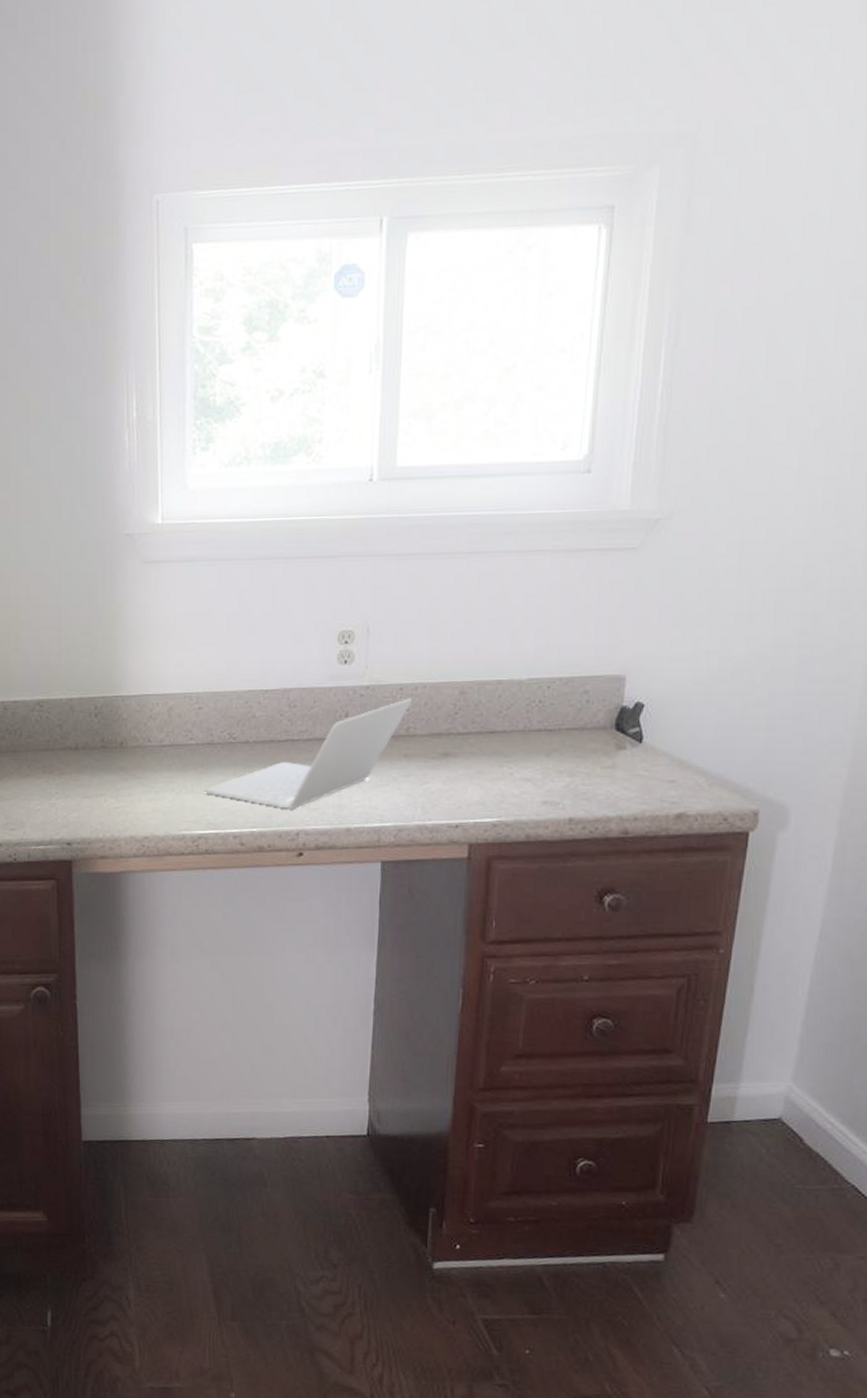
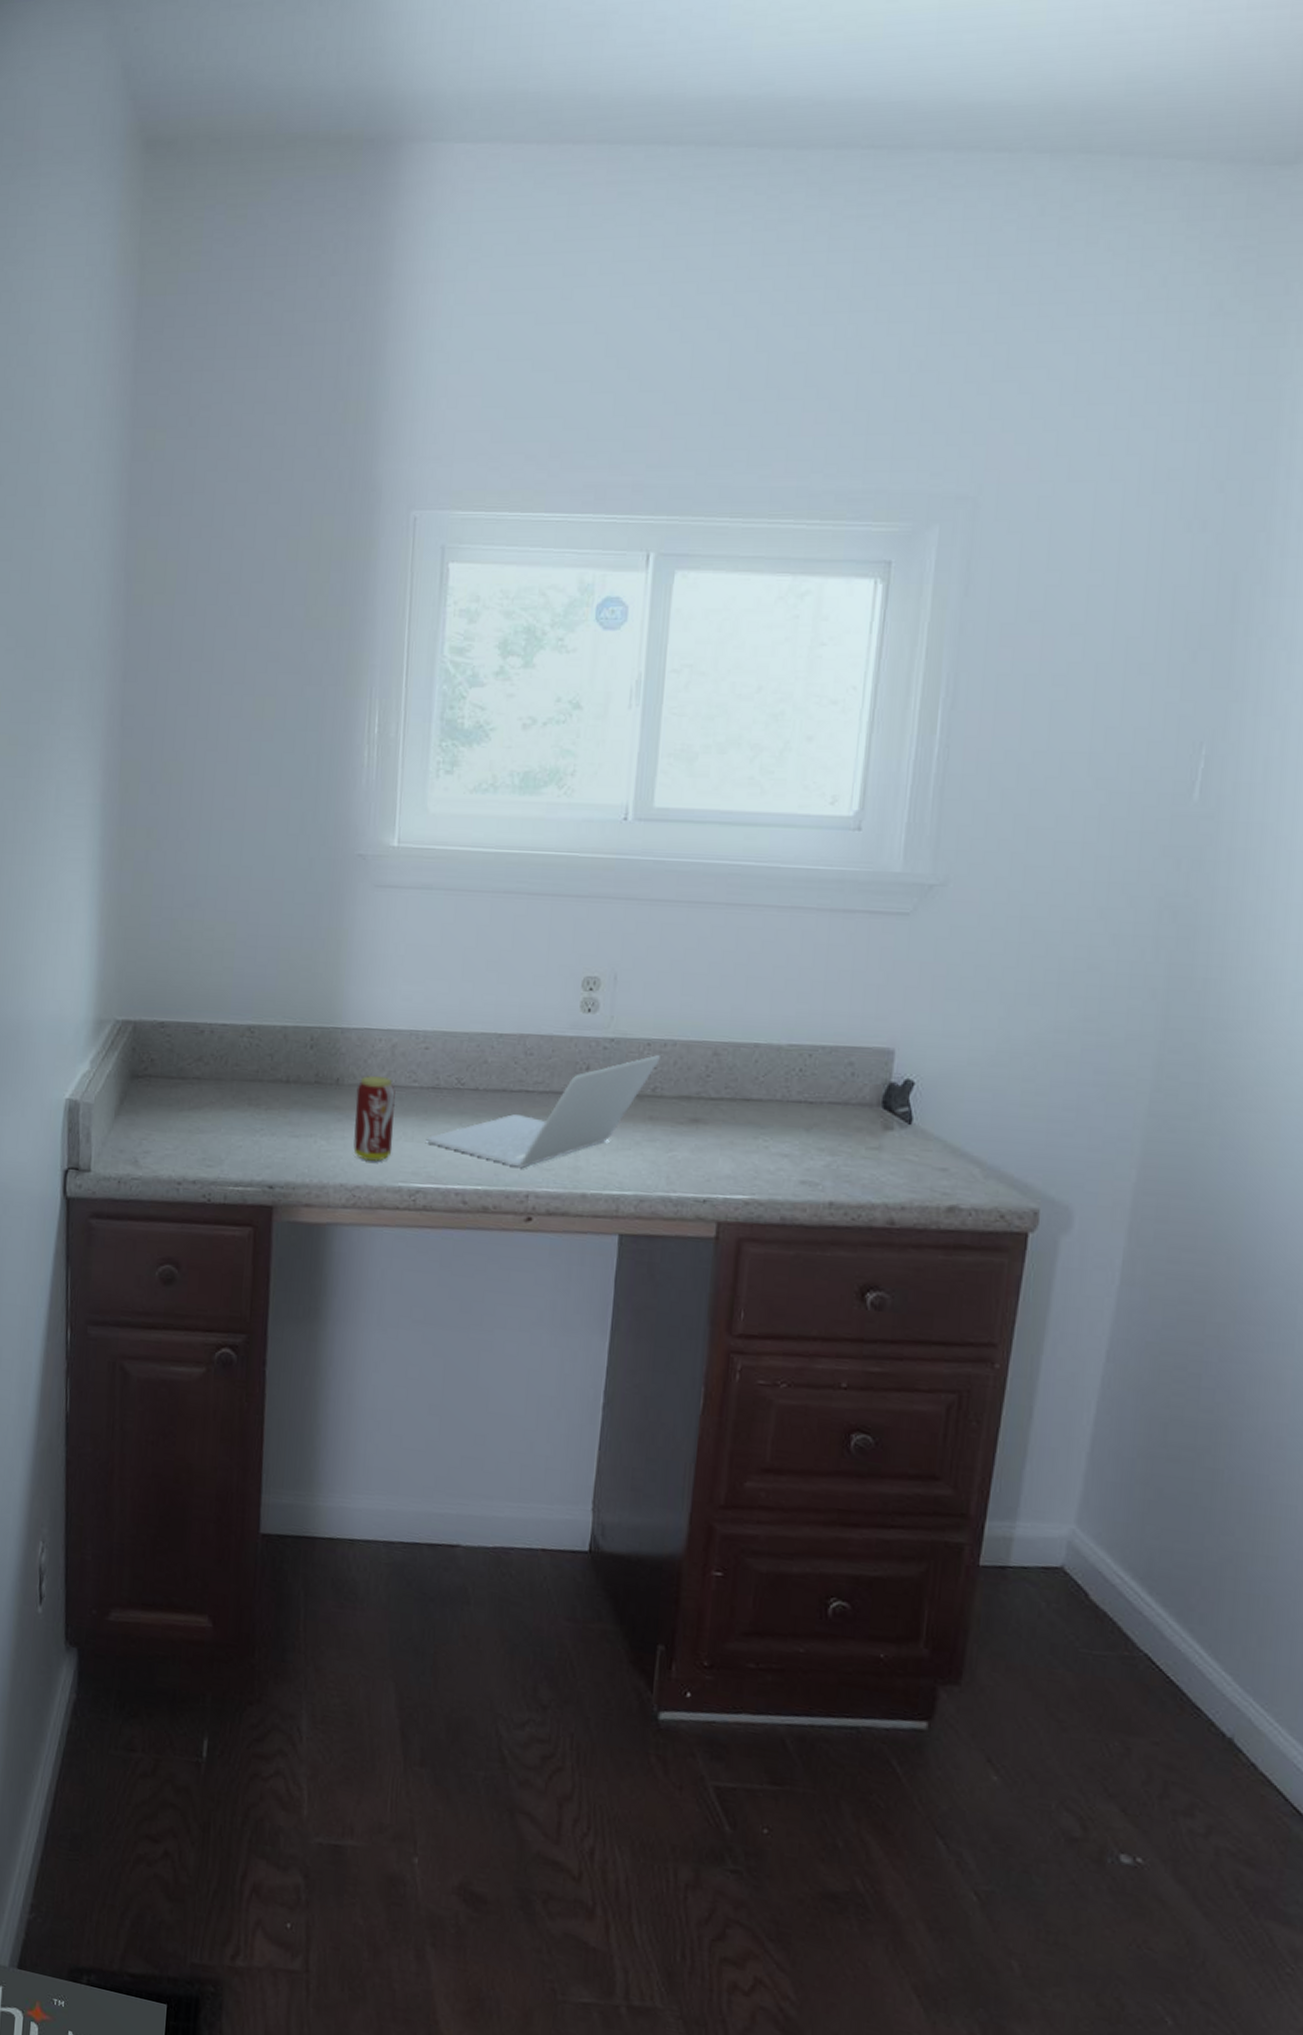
beverage can: none [139,738,175,815] -> present [353,1076,396,1162]

